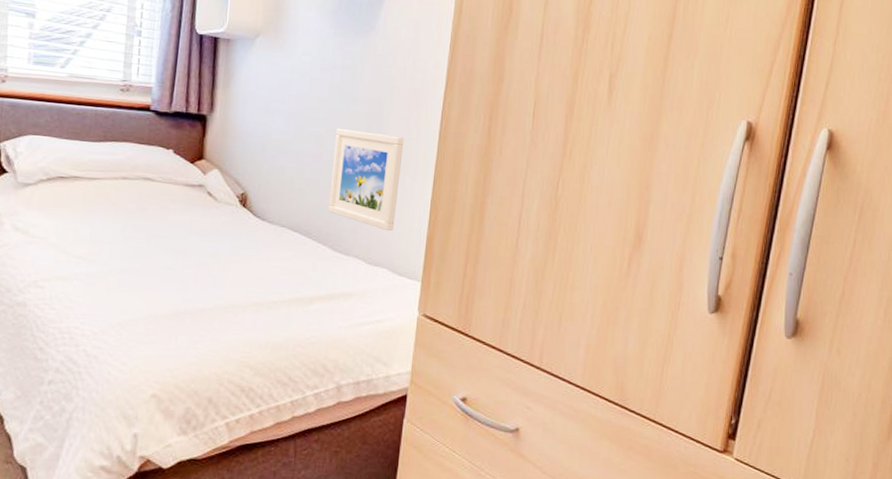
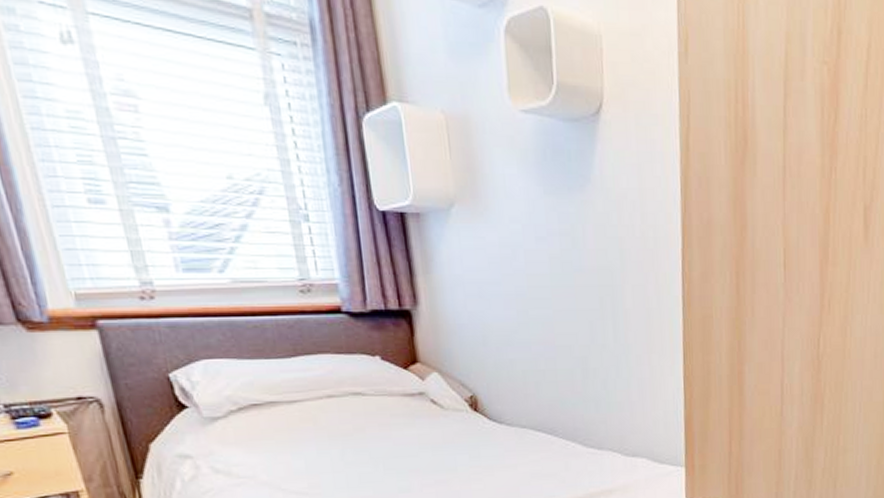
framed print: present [328,128,405,232] -> none [565,306,648,417]

